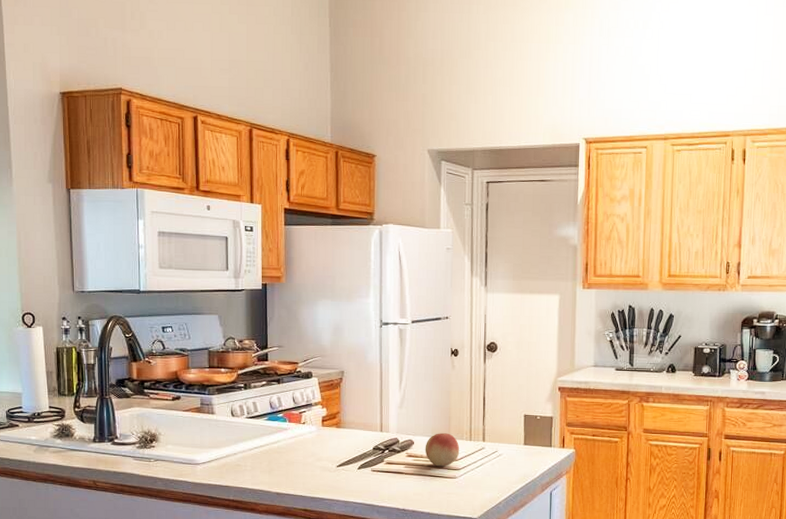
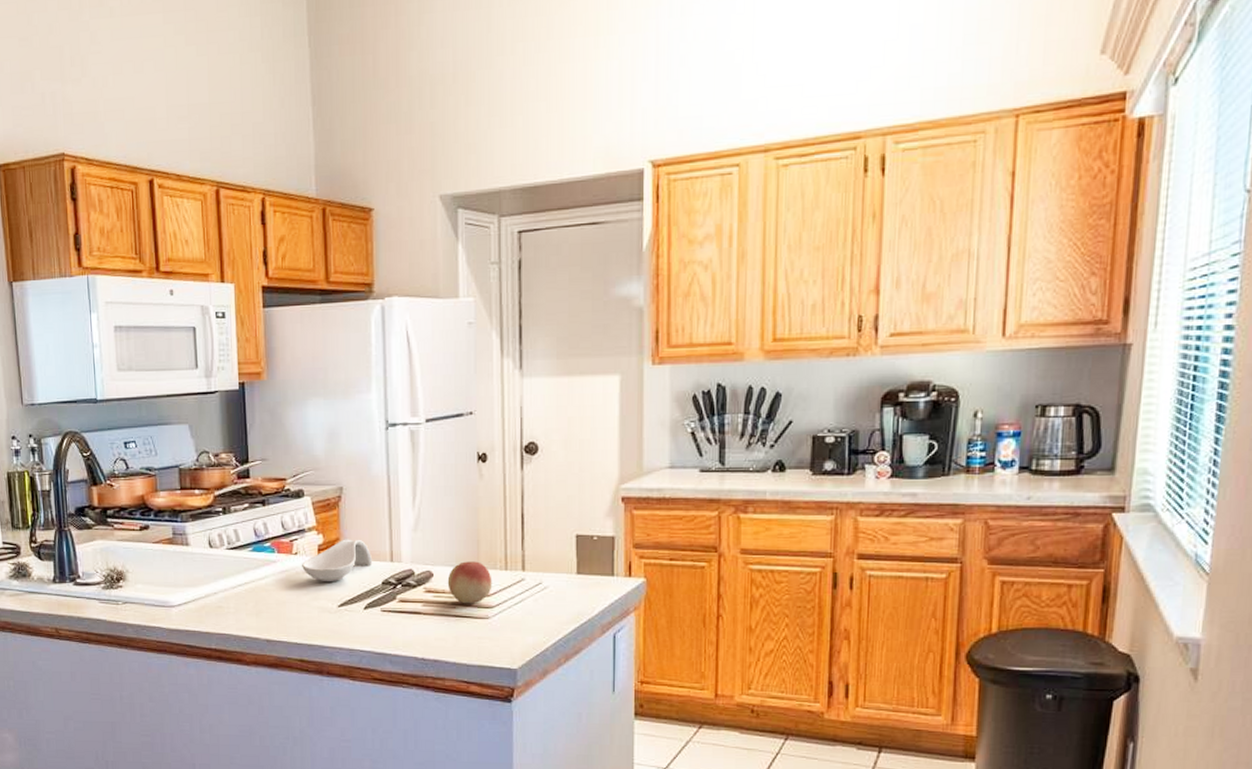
spoon rest: none [308,412,366,446] -> present [302,539,373,581]

